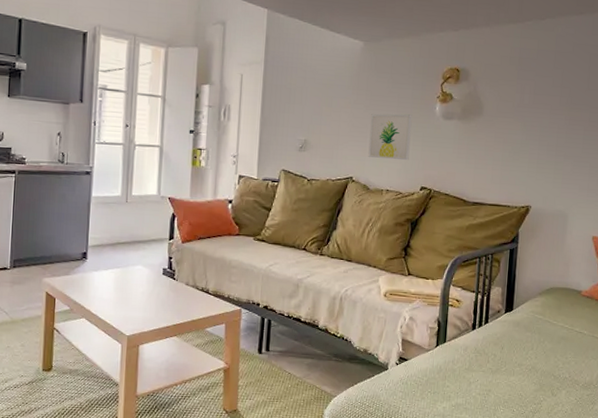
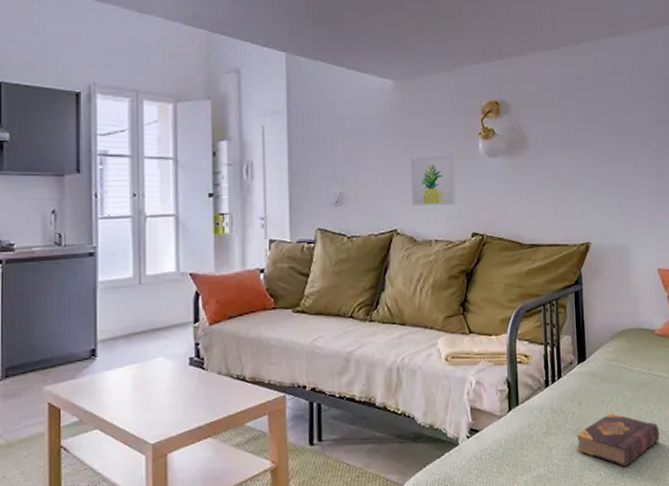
book: none [494,359,574,407] -> present [576,412,660,467]

